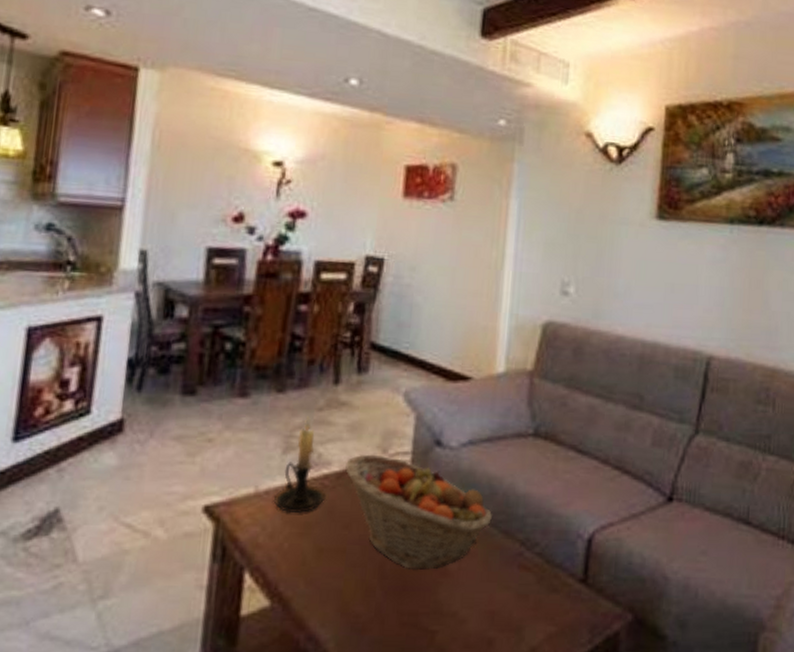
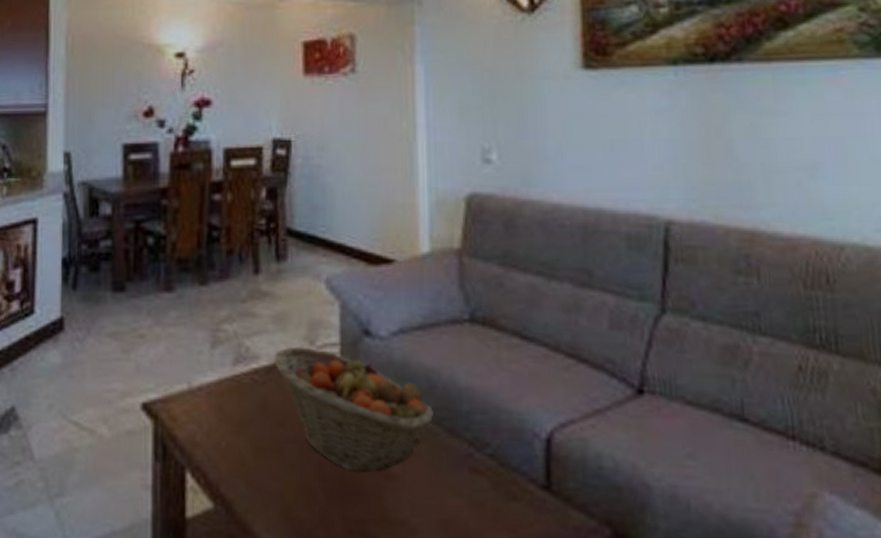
candle holder: present [273,416,326,514] -> none [206,309,258,411]

